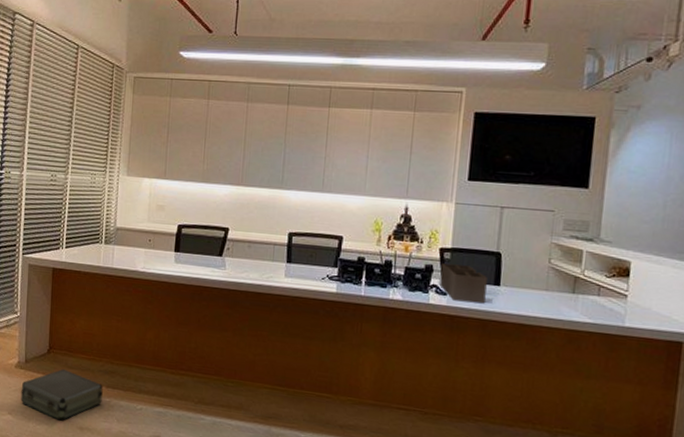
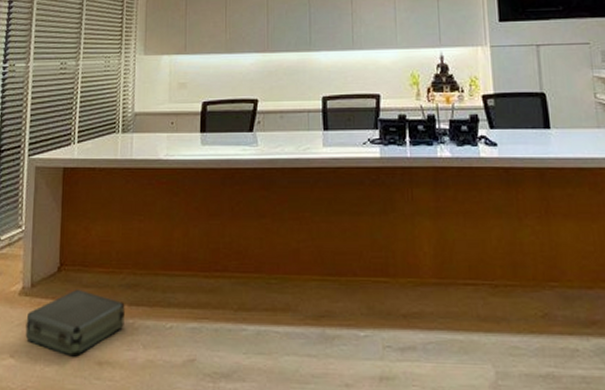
desk organizer: present [439,263,488,304] -> none [486,111,538,151]

